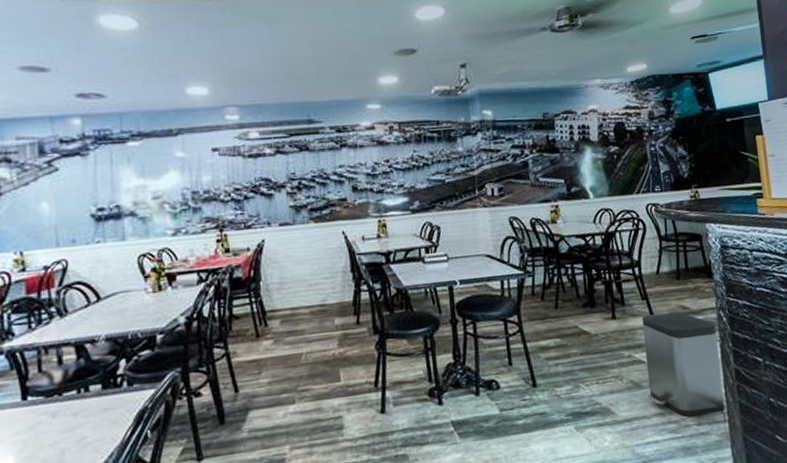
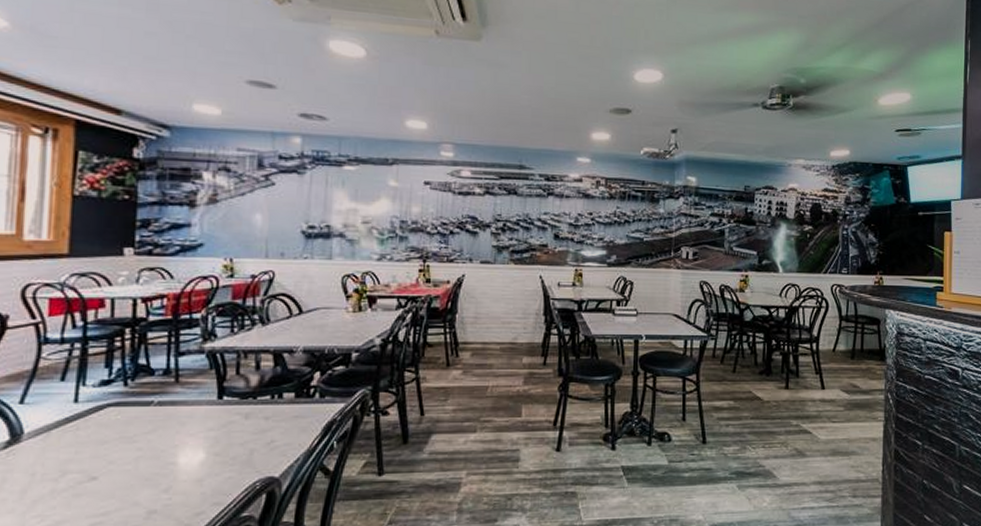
pedal bin: present [642,312,724,417] -> none [808,389,882,489]

